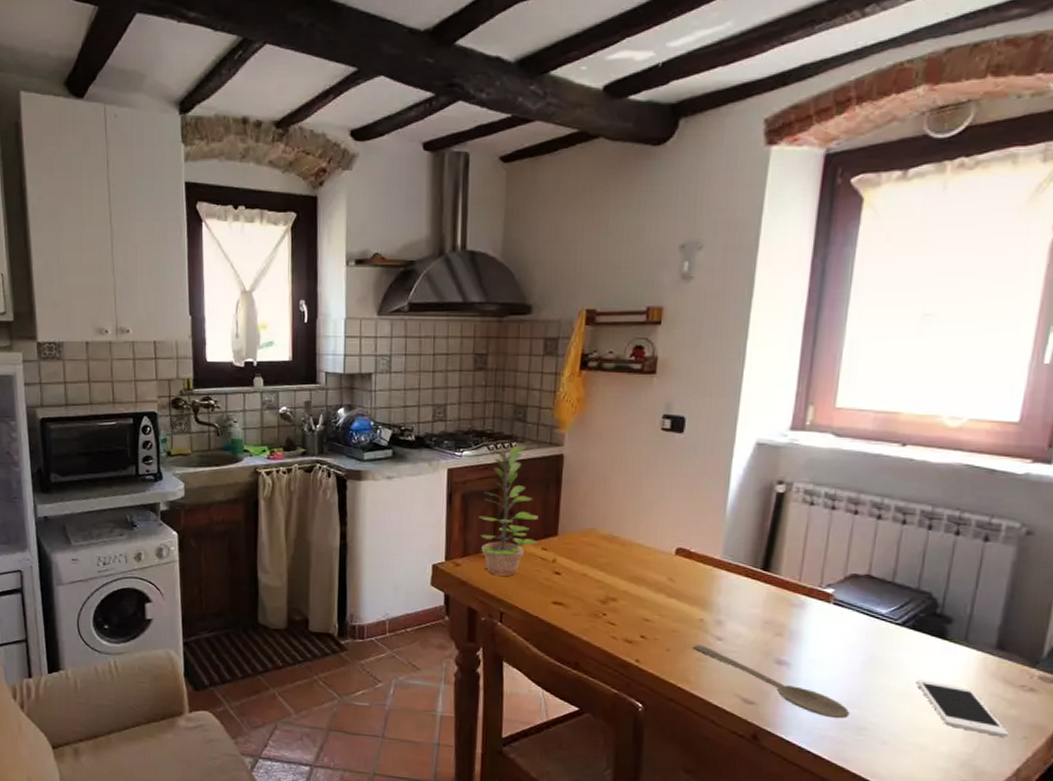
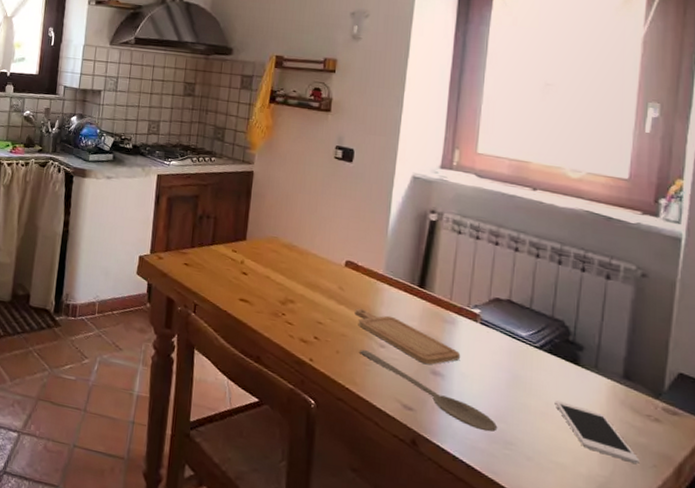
plant: present [478,445,539,576] -> none [180,160,231,272]
chopping board: none [687,600,810,653] -> present [355,308,461,364]

